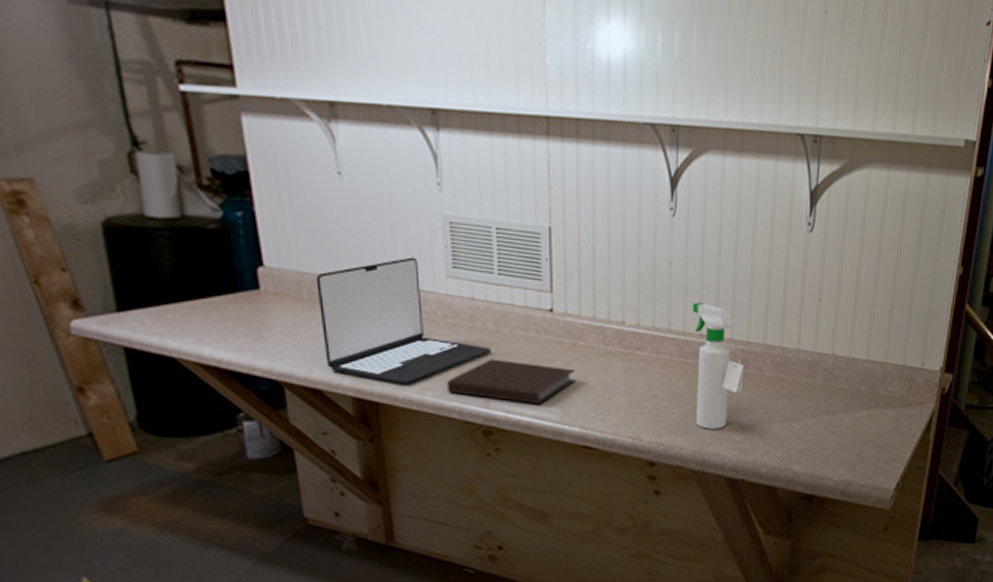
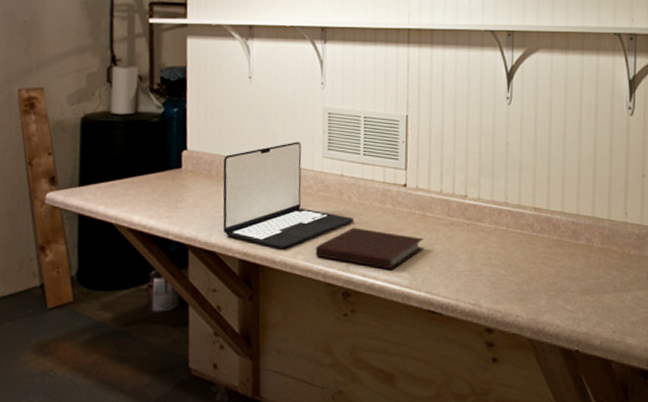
spray bottle: present [692,302,745,429] -> none [527,178,575,298]

